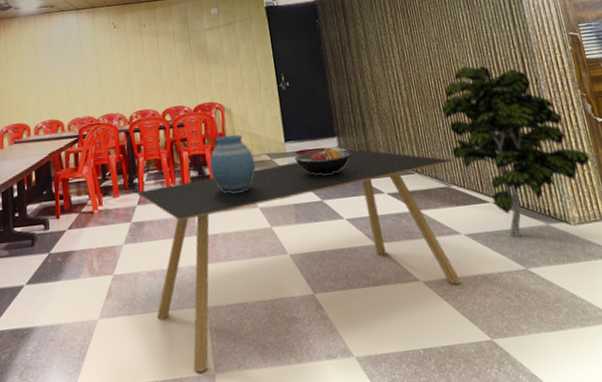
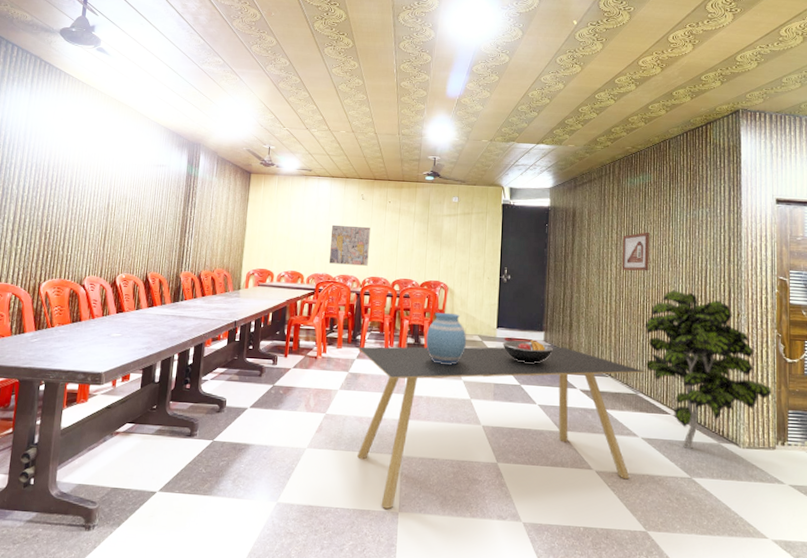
wall art: none [85,57,132,104] -> present [328,224,370,266]
picture frame: none [398,9,434,56] -> present [622,232,649,272]

